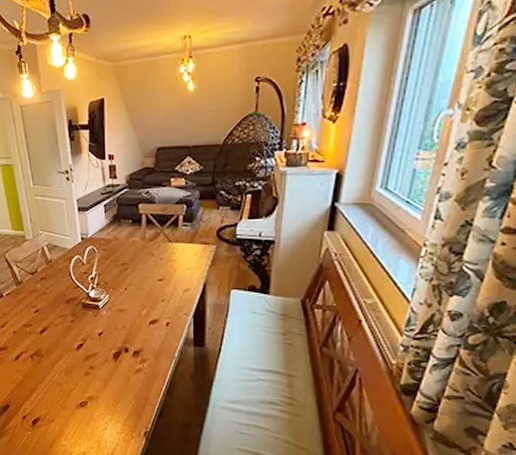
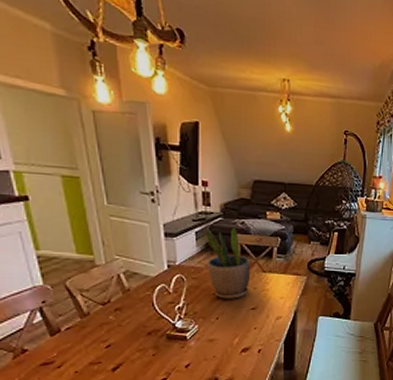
potted plant: none [113,196,157,270] -> present [206,226,251,299]

